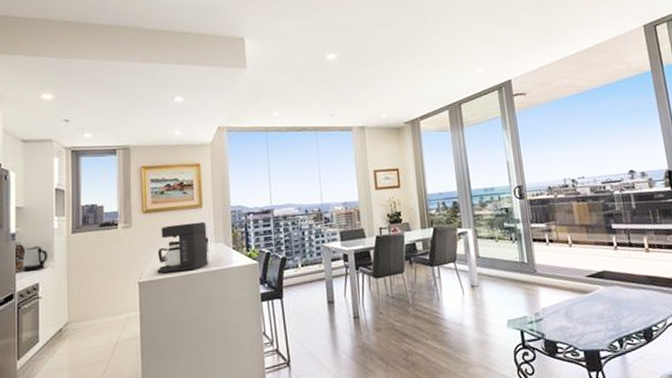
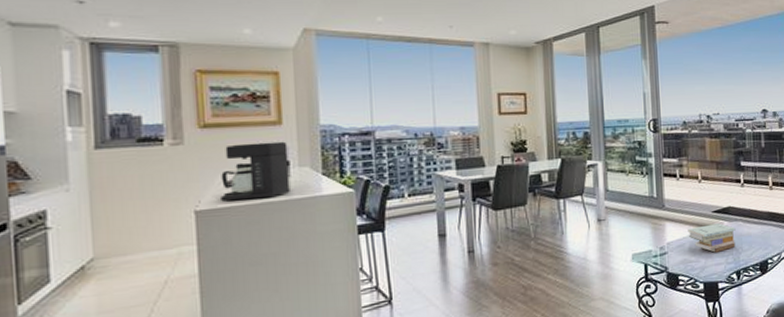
kettle: present [22,246,49,272] -> none [19,163,60,195]
books: none [562,288,615,320] -> present [687,223,736,254]

